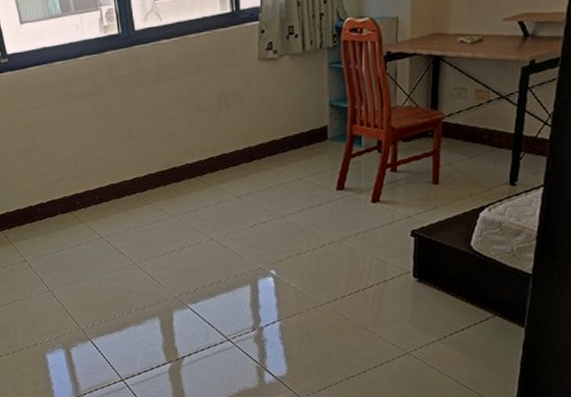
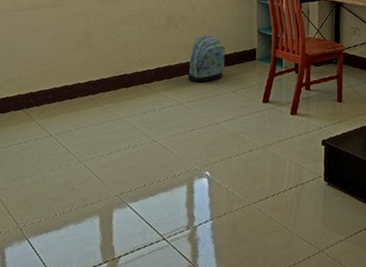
backpack: none [245,113,290,172] -> present [187,35,226,83]

